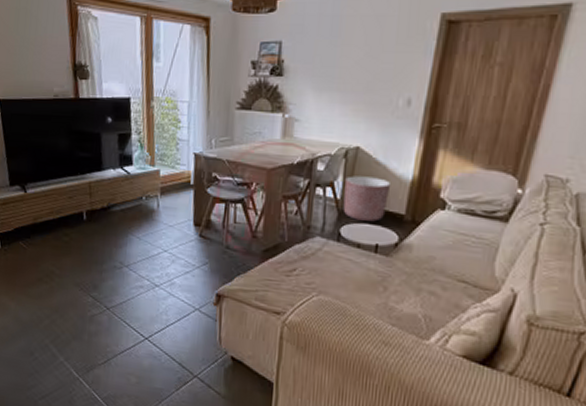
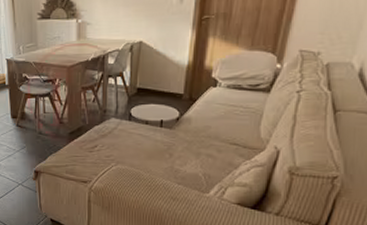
planter: present [343,176,392,222] -> none [132,65,171,102]

